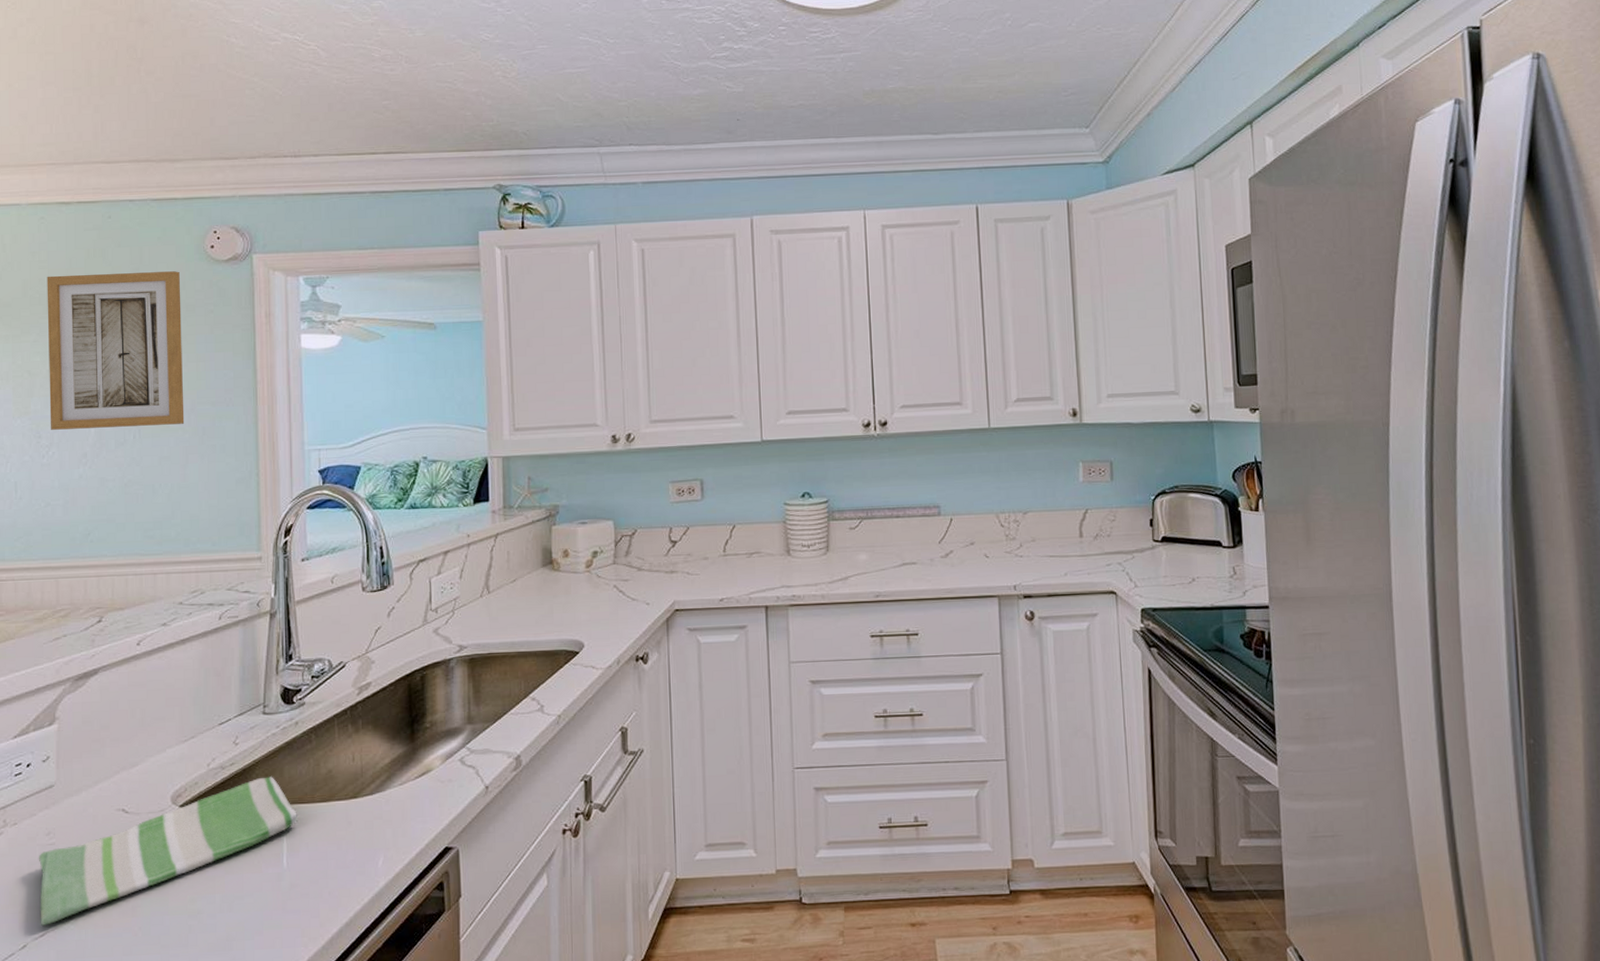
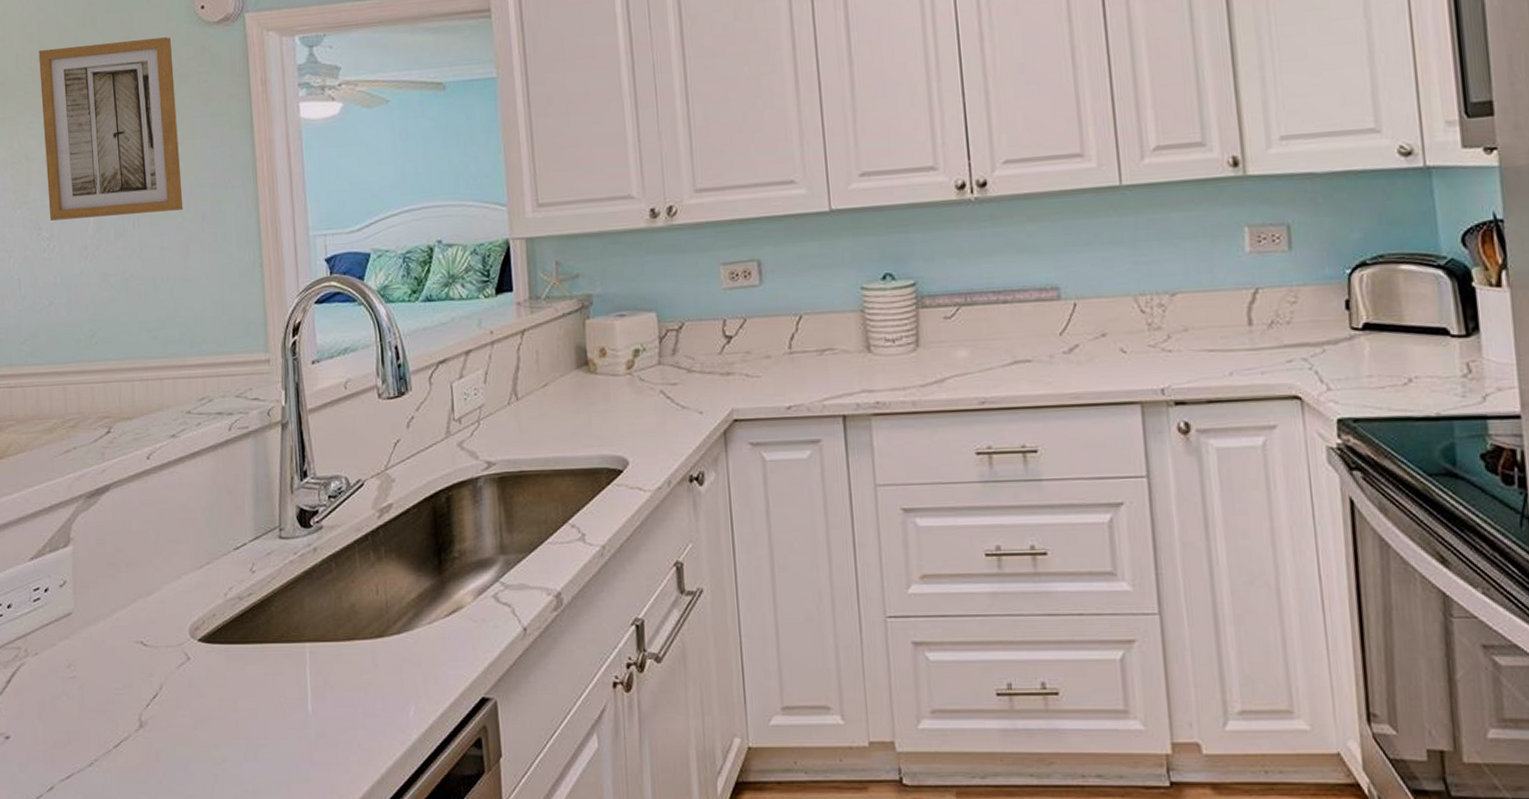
dish towel: present [38,776,299,926] -> none [60,610,322,766]

